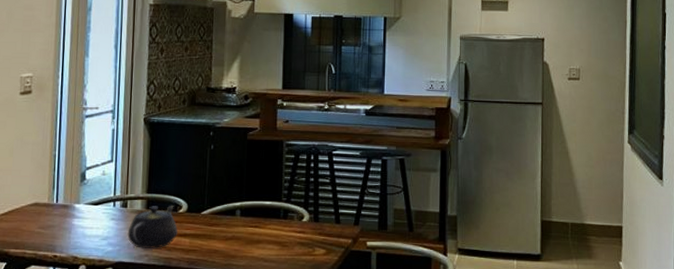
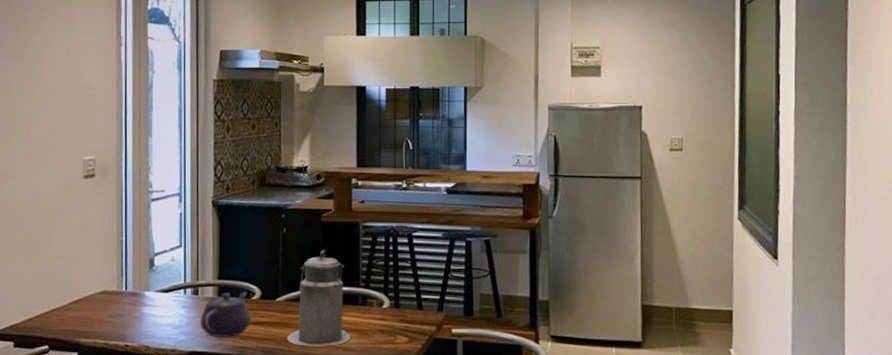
canister: none [210,166,271,258] -> present [287,250,350,346]

